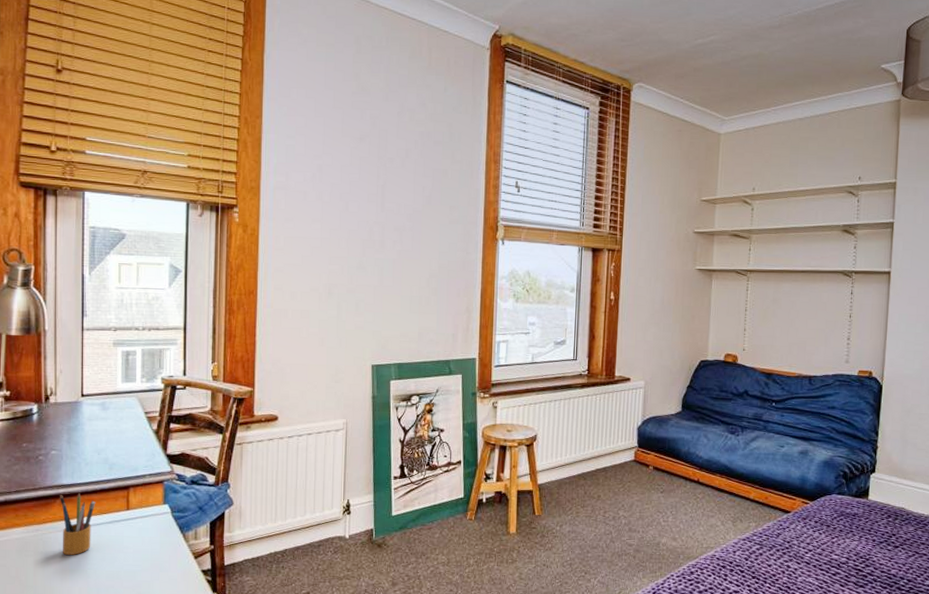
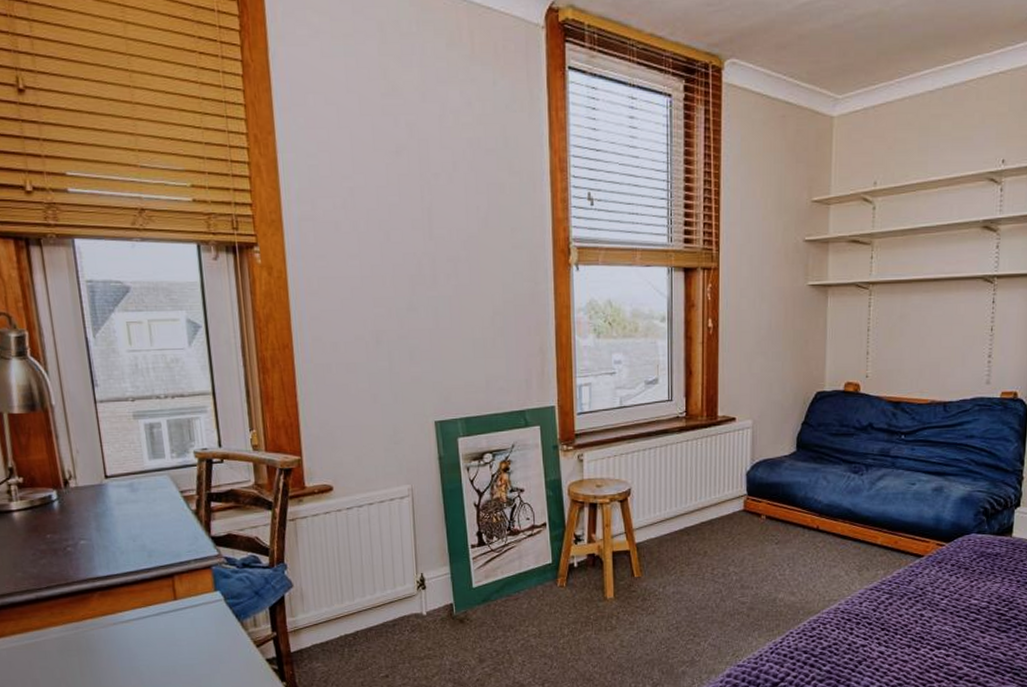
pencil box: present [60,493,96,555] -> none [97,585,140,652]

